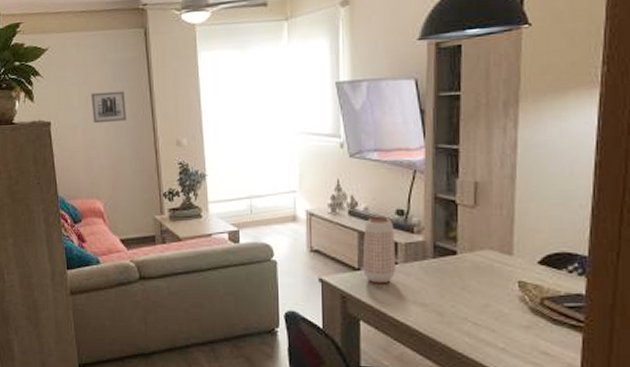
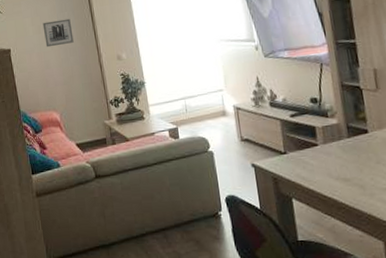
vase: present [362,217,396,284] -> none [285,105,318,165]

